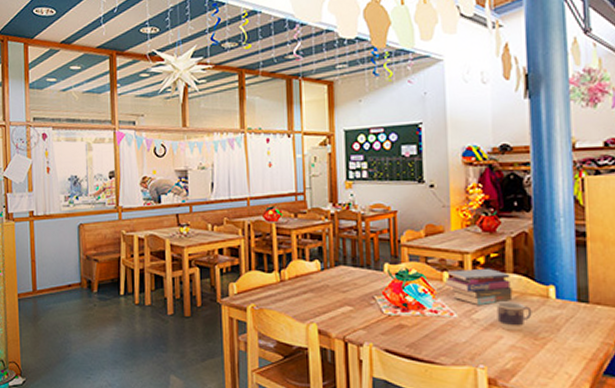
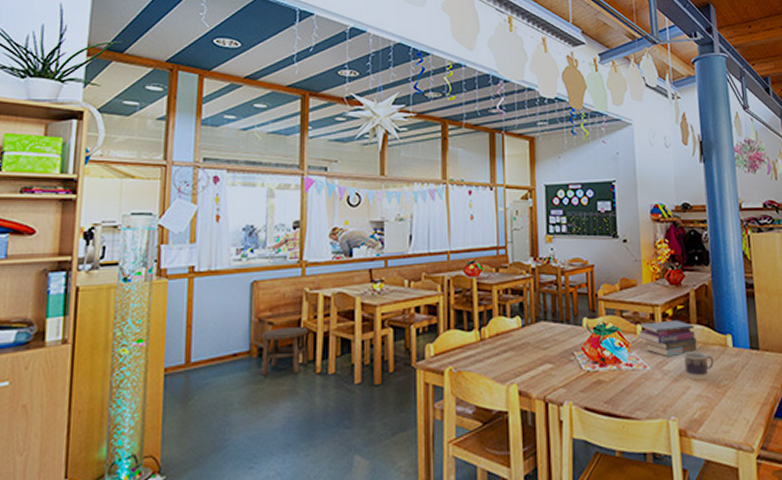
stool: none [89,264,129,304] -> present [260,327,309,376]

